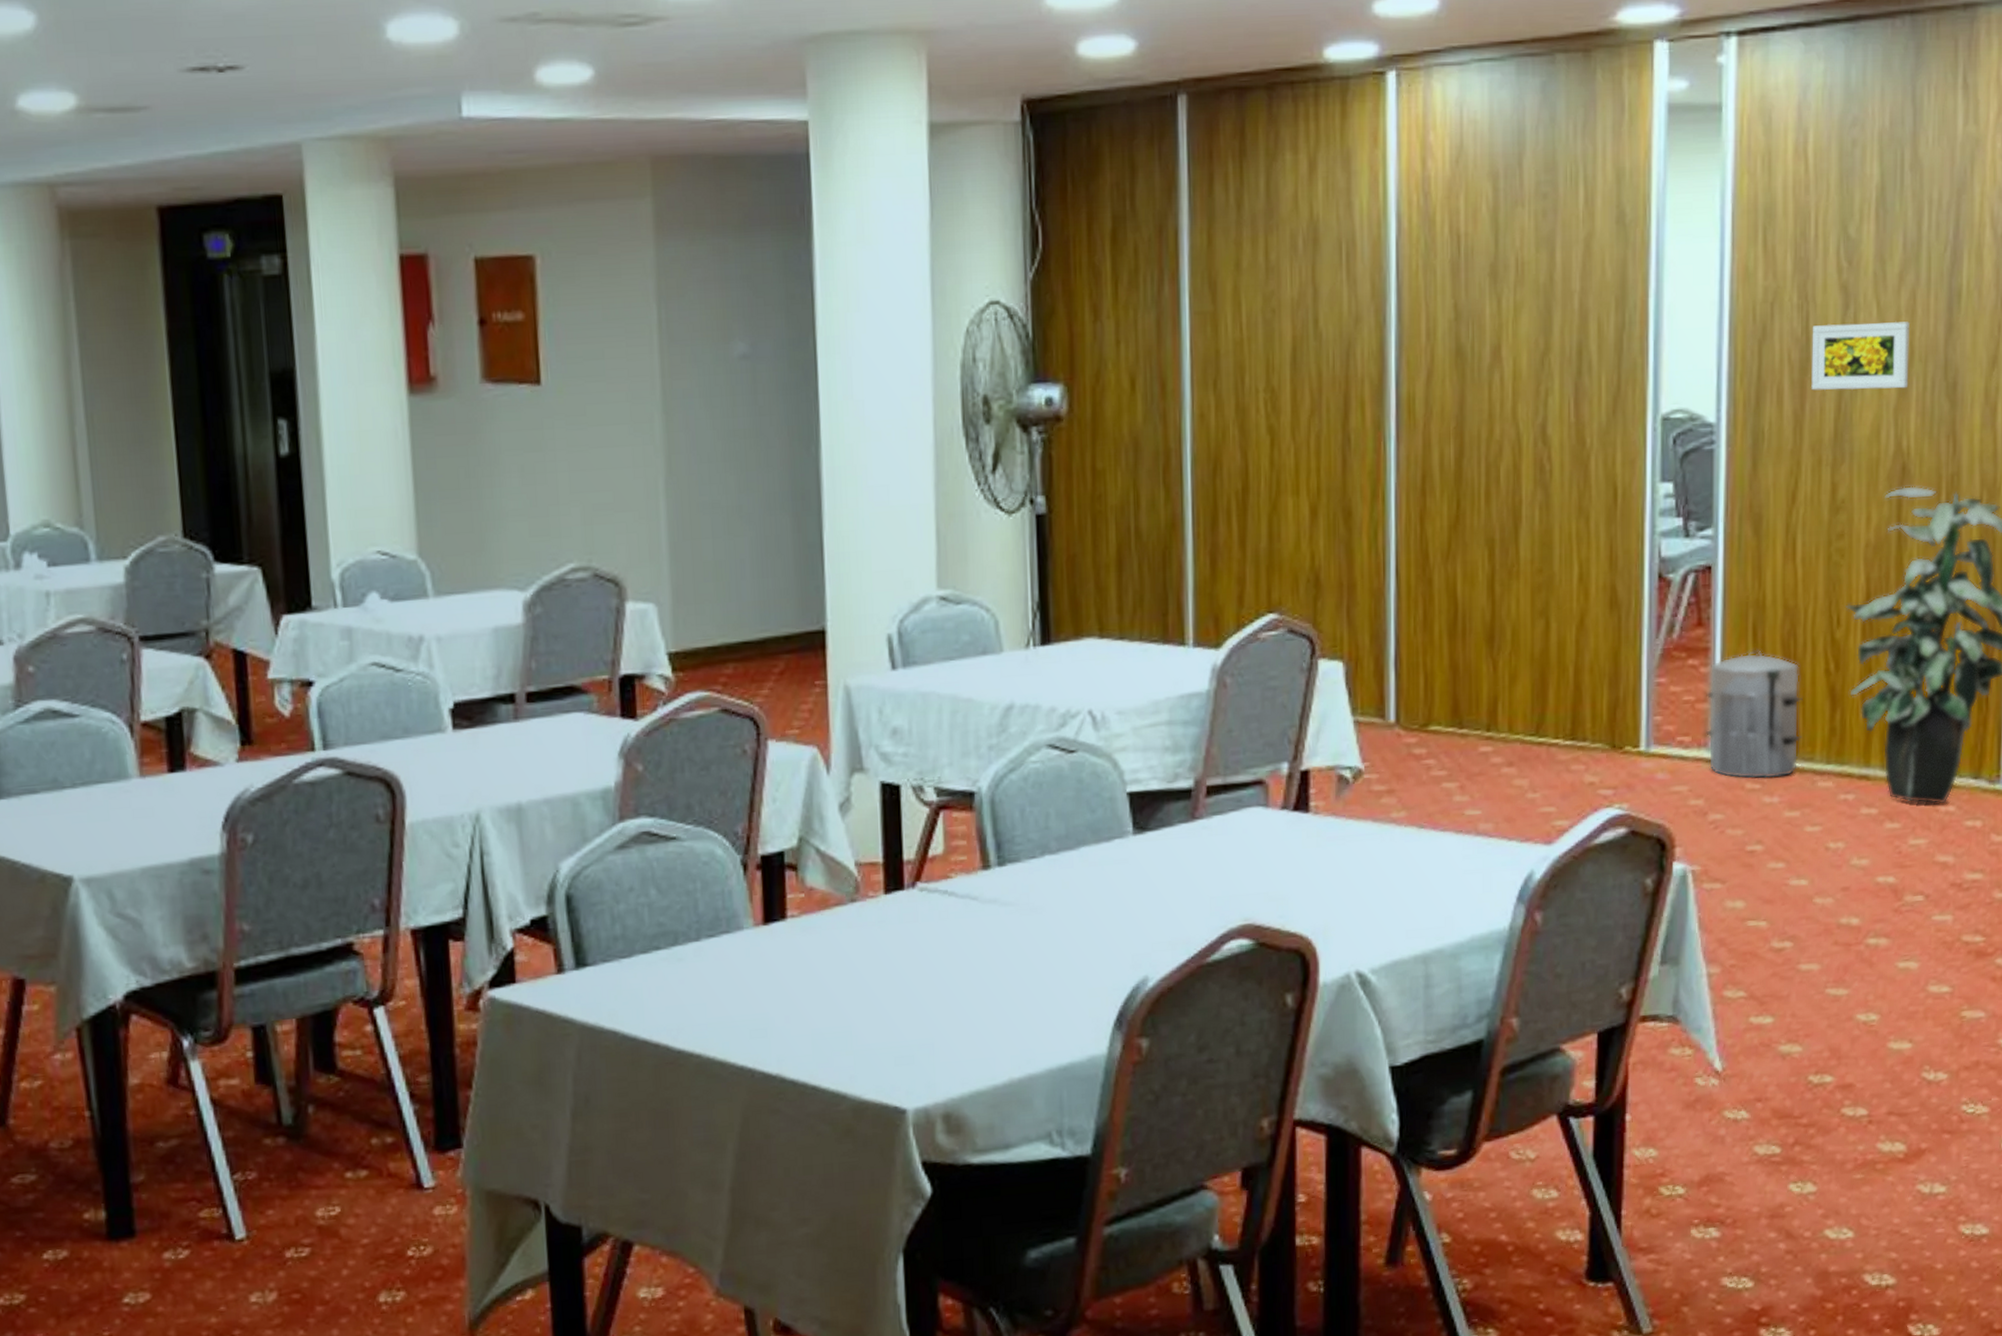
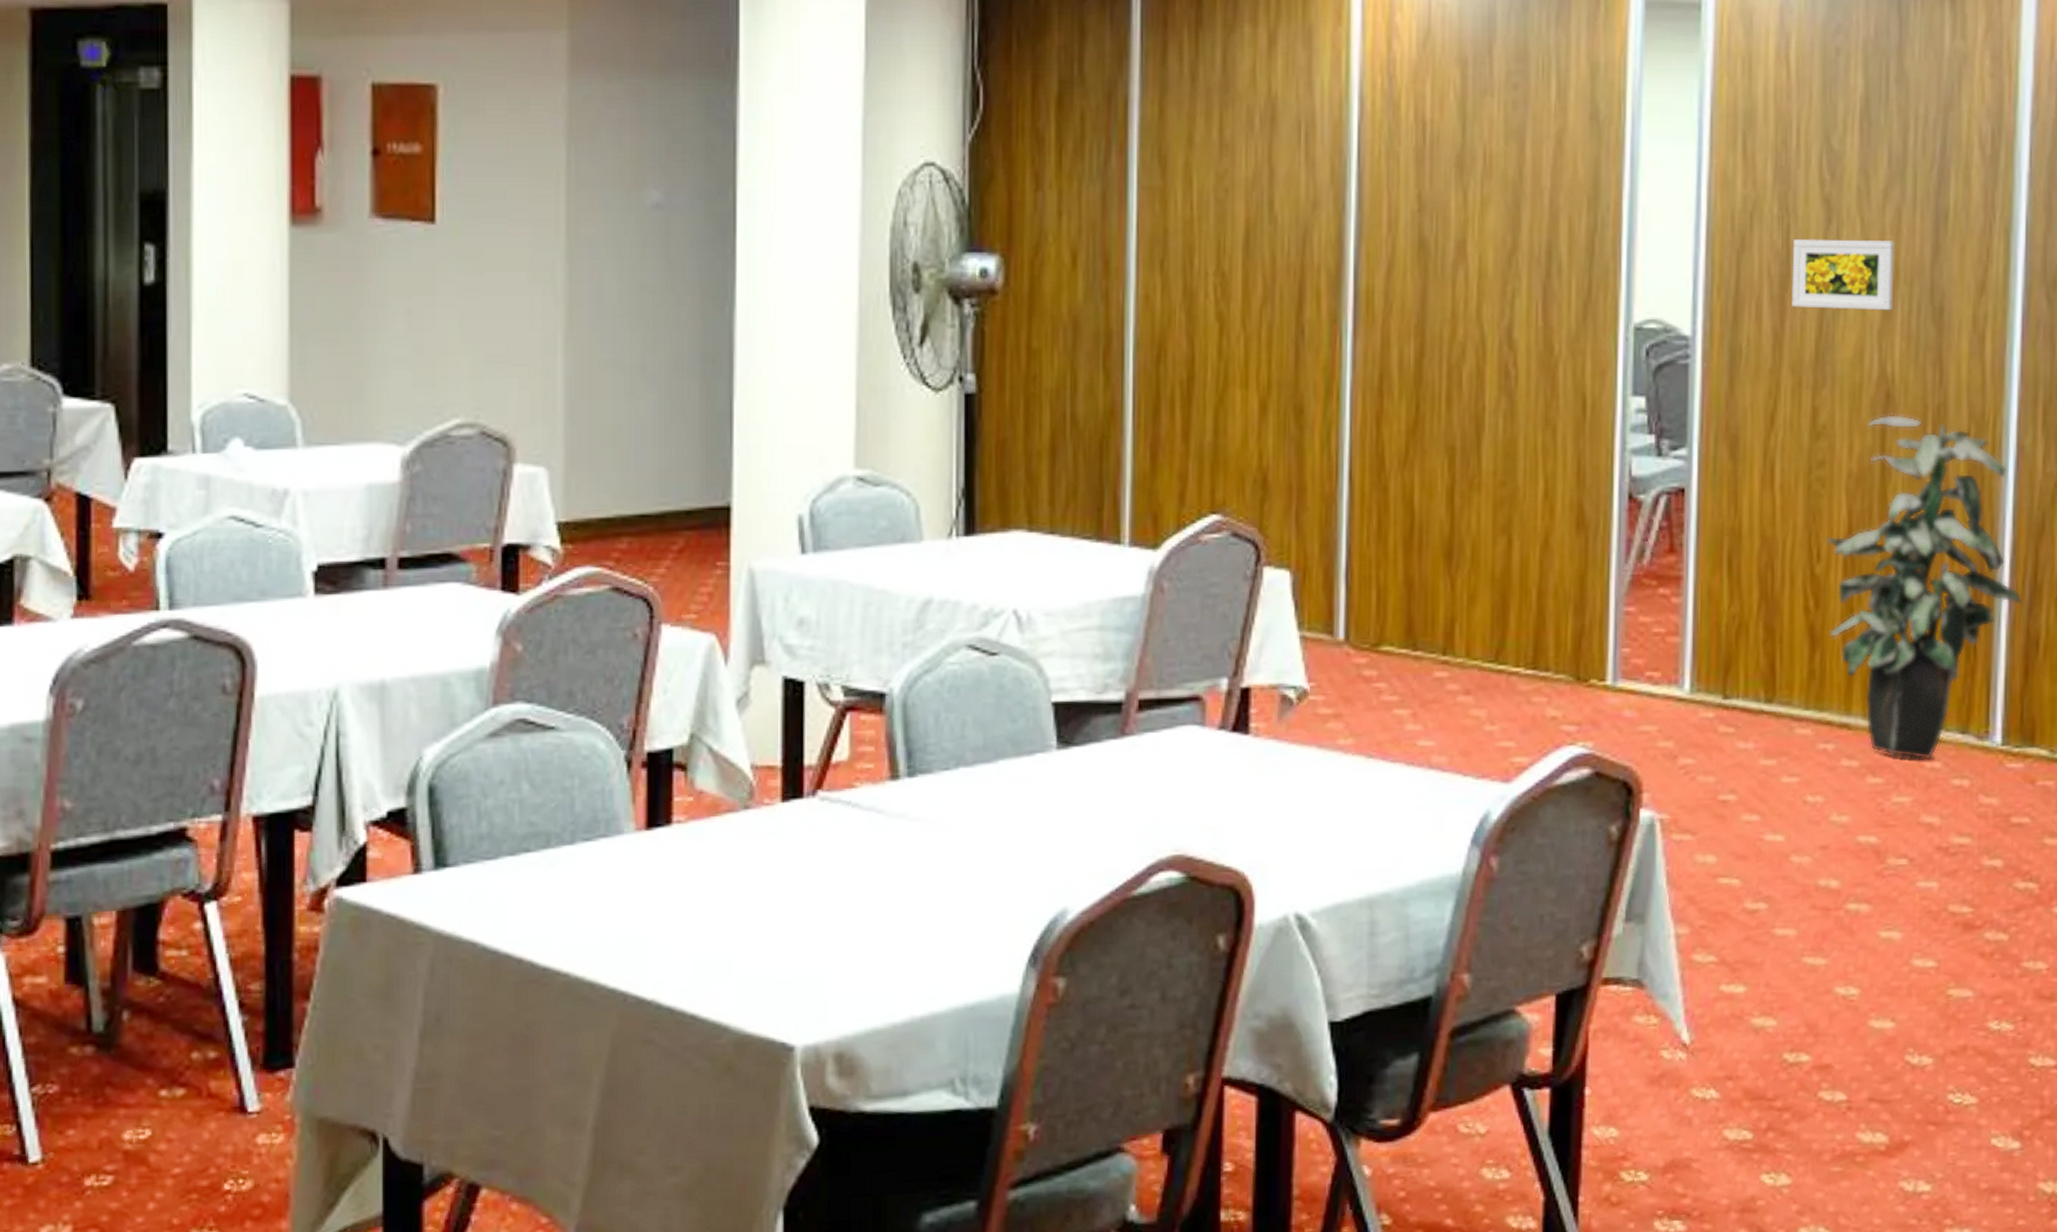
waste bin: present [1706,649,1803,780] -> none [1677,580,1780,722]

